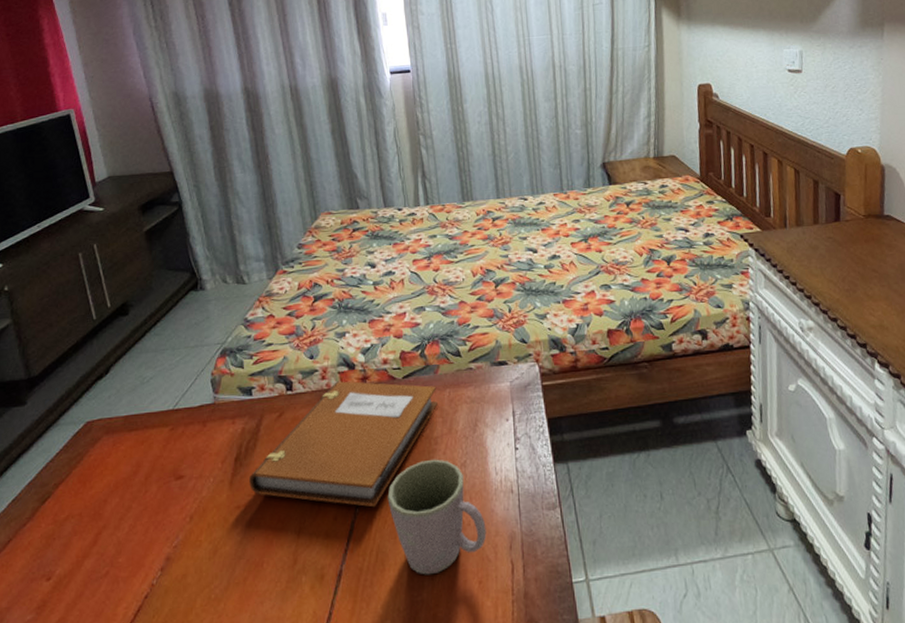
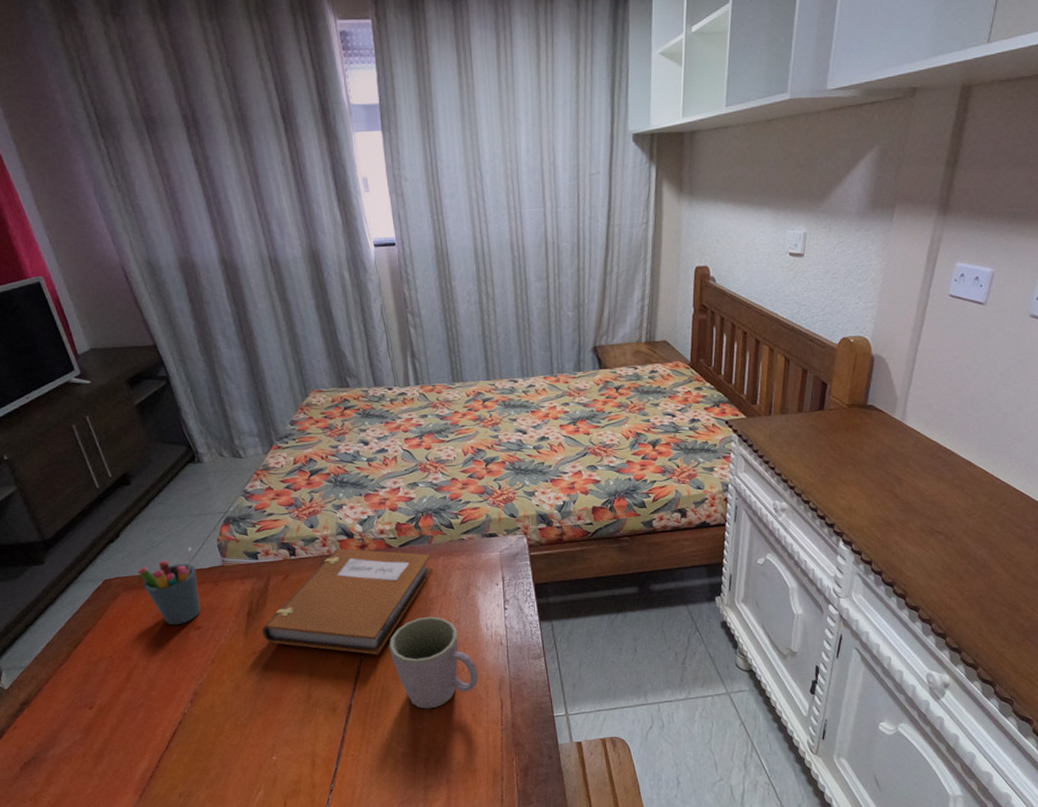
pen holder: none [123,382,185,475] -> present [138,546,201,625]

